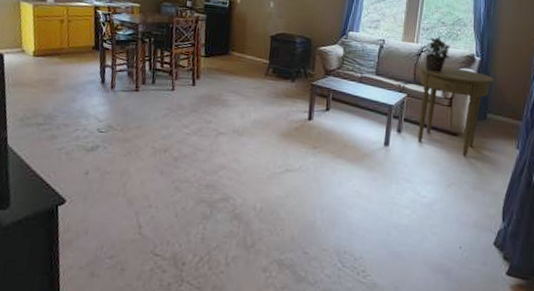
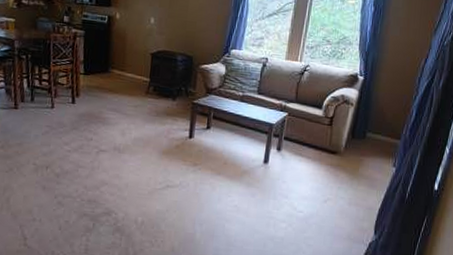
side table: present [417,66,494,157] -> none [296,85,376,174]
potted plant: present [424,36,451,74] -> none [307,55,334,93]

